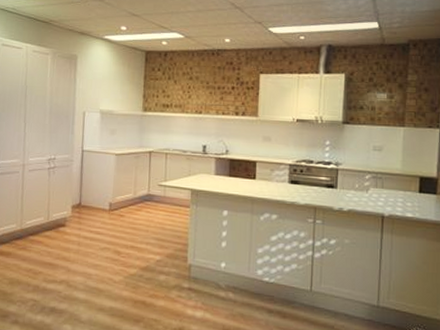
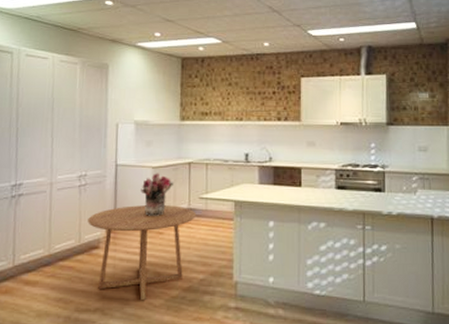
dining table: none [56,189,155,277] -> present [88,205,197,301]
bouquet: none [104,160,136,201] -> present [141,173,175,217]

